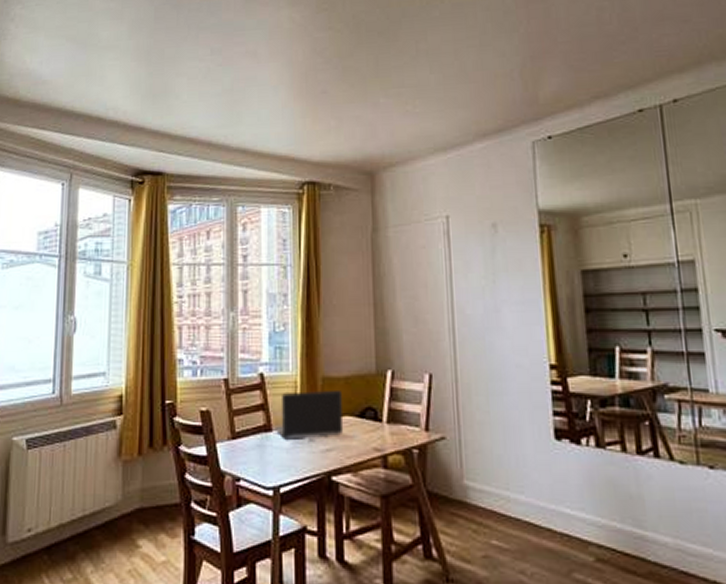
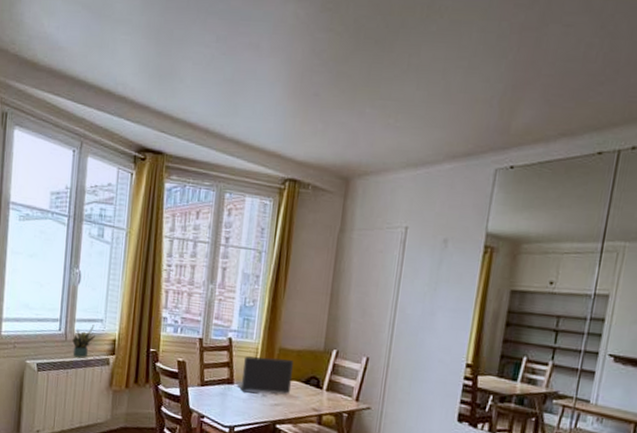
potted plant: none [68,380,98,425] -> present [71,325,96,358]

